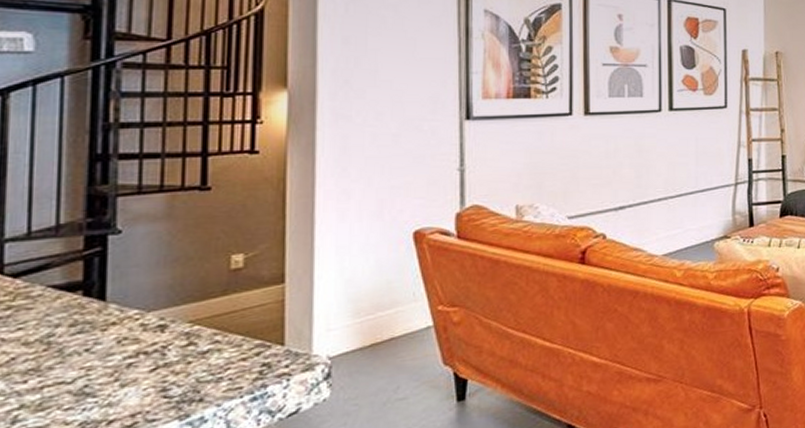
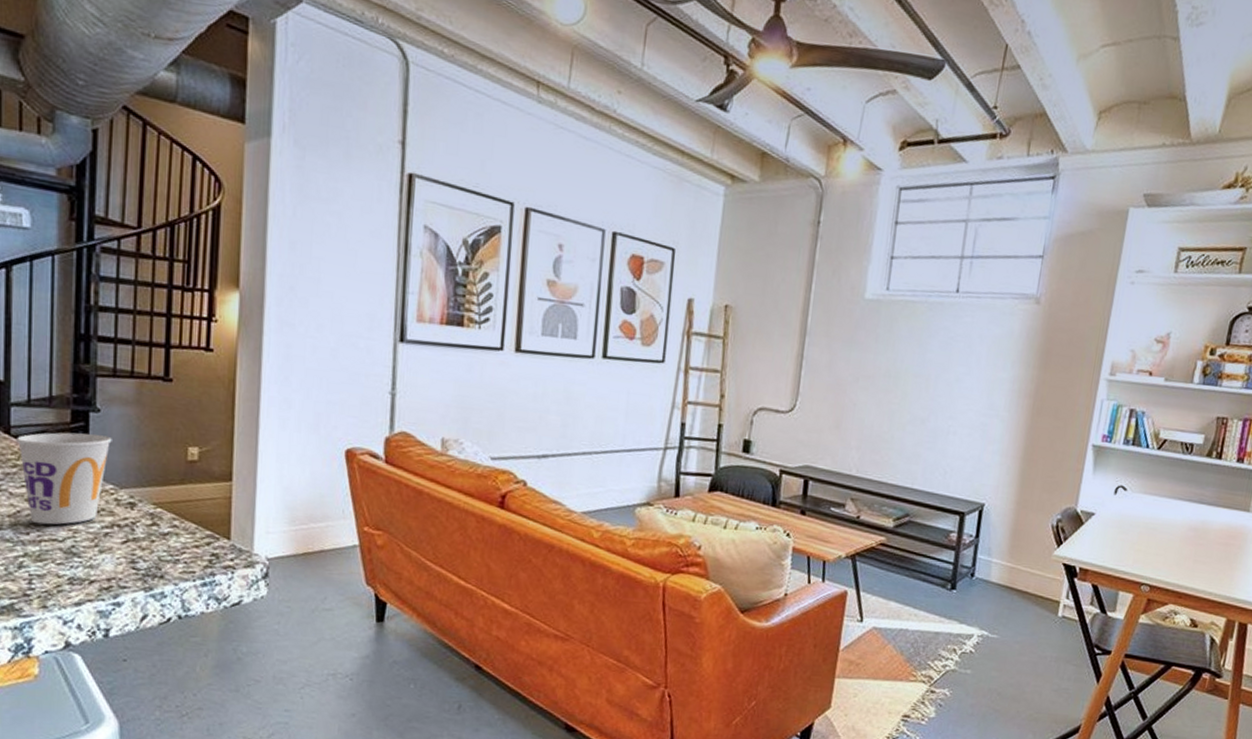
cup: none [12,257,137,369] -> present [17,432,112,525]

